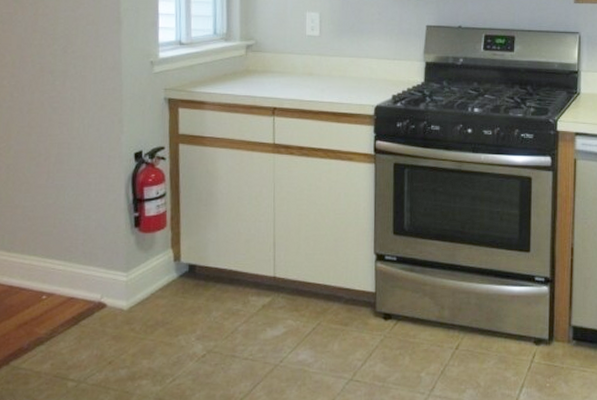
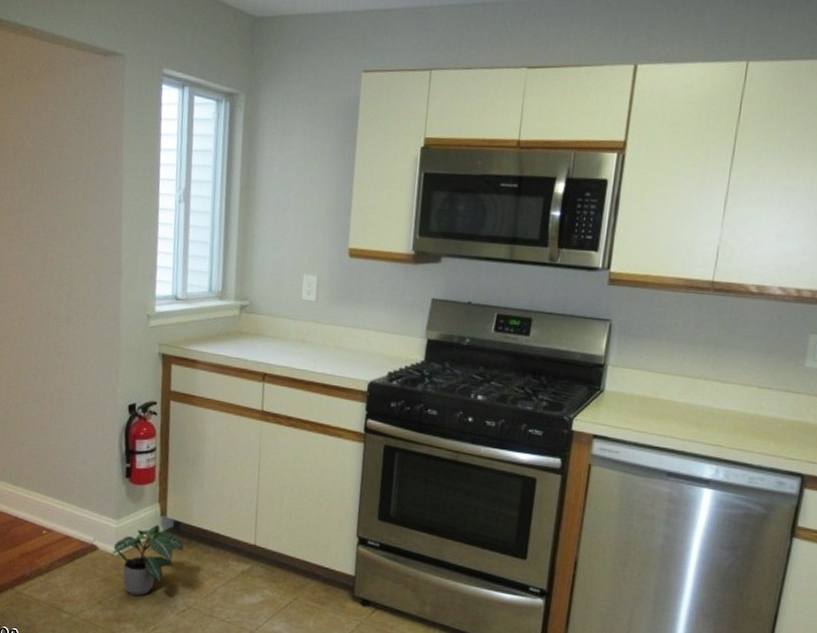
potted plant: none [122,271,200,350] -> present [111,524,184,596]

